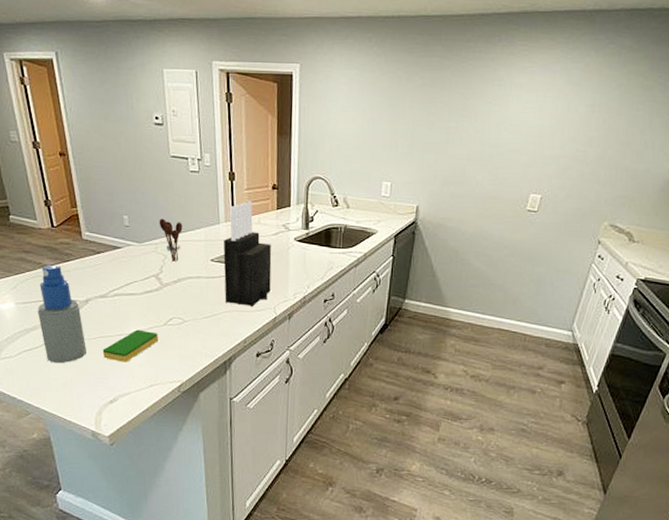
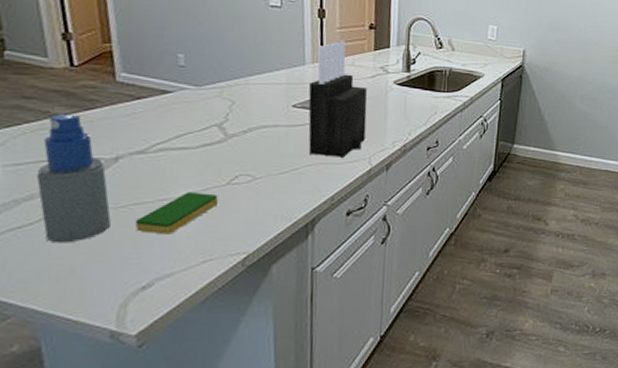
utensil holder: present [159,218,183,262] -> none [226,58,258,108]

